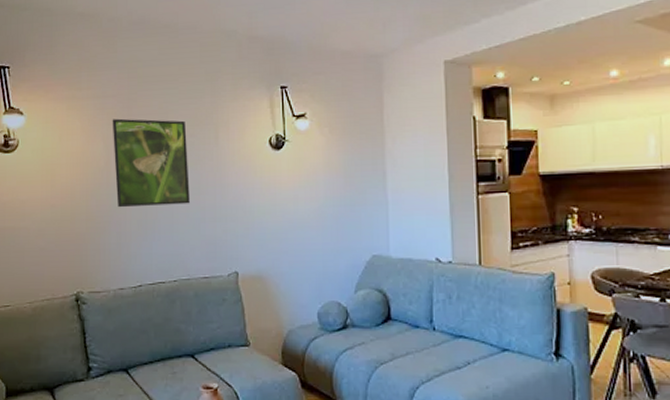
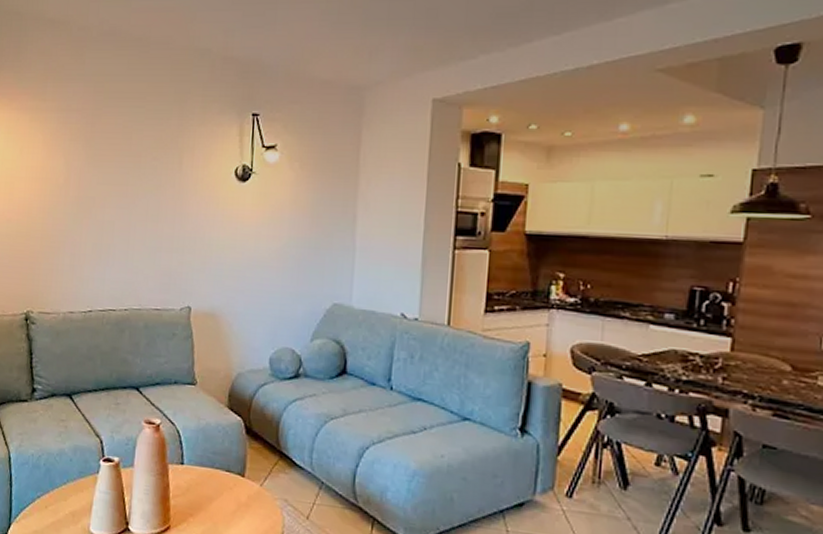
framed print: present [112,118,190,208] -> none [73,134,150,231]

